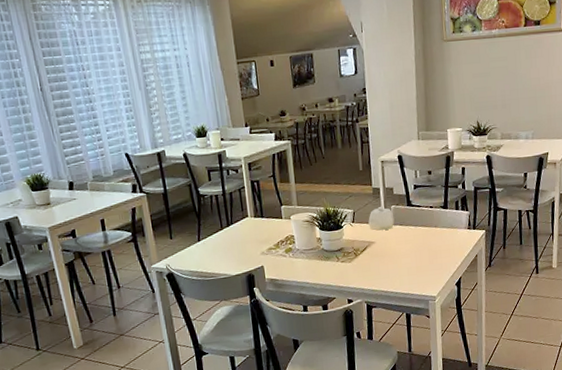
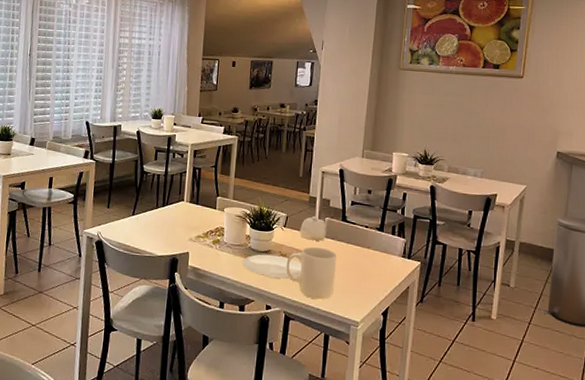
plate: none [317,250,376,274] -> present [241,254,302,279]
cup: none [360,235,409,284] -> present [286,246,336,300]

